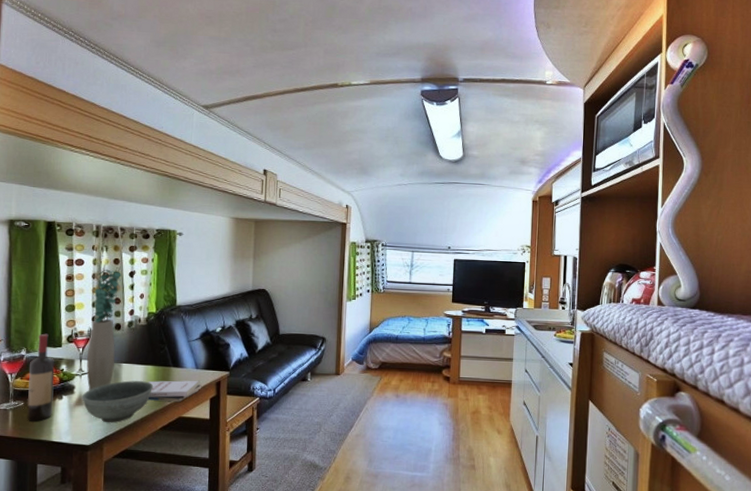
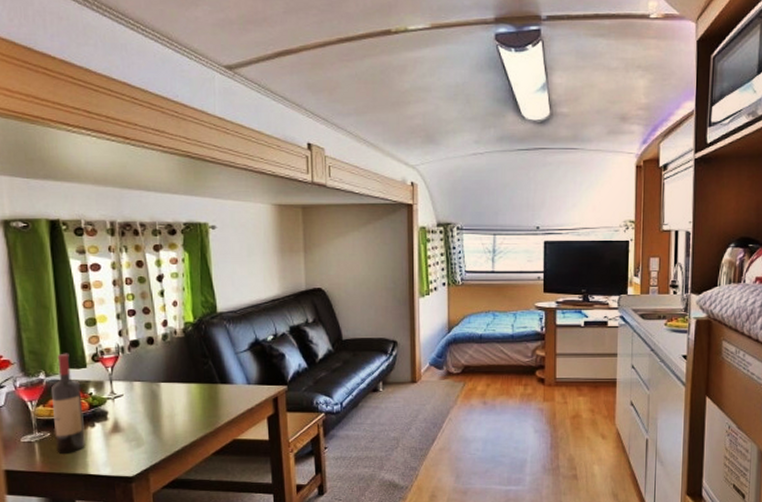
bowl: present [82,380,154,422] -> none [117,402,200,450]
vase: present [86,264,121,391] -> none [117,268,152,416]
books: present [147,380,202,403] -> none [192,397,257,424]

